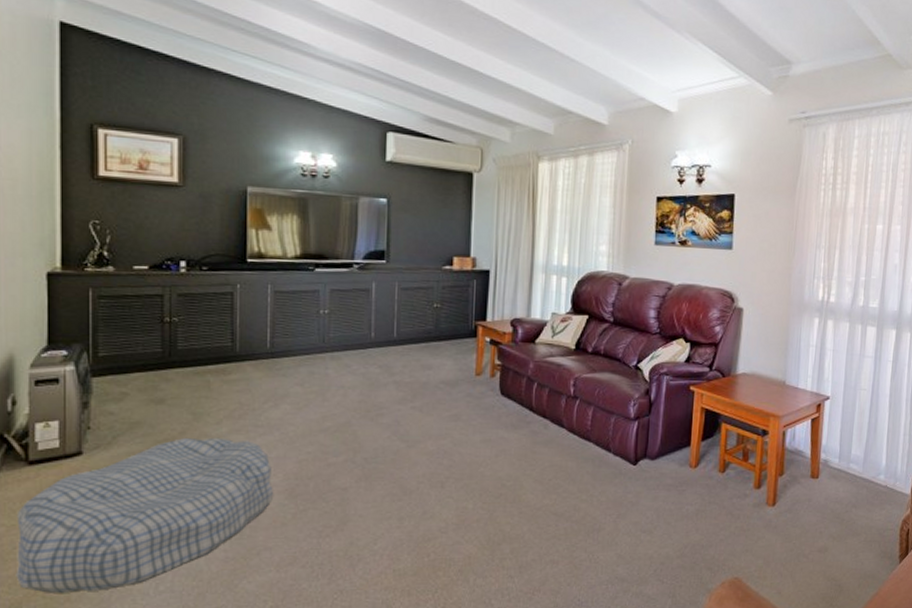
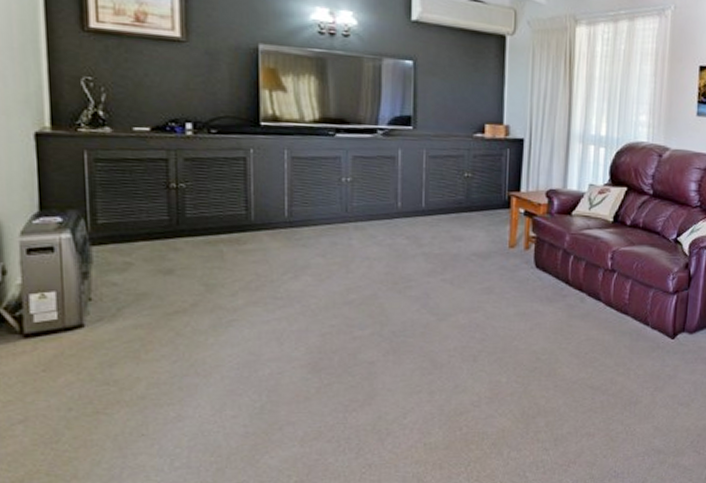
dog bed: present [15,437,274,594] -> none [13,309,296,472]

